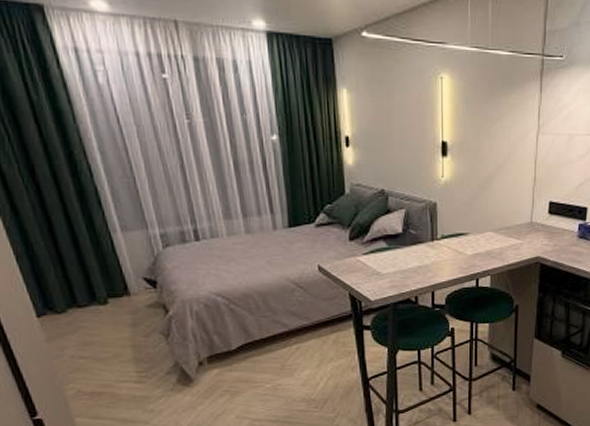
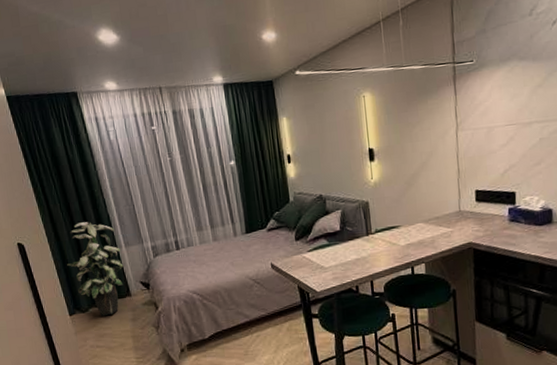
indoor plant: none [32,193,119,320] -> present [67,221,124,316]

